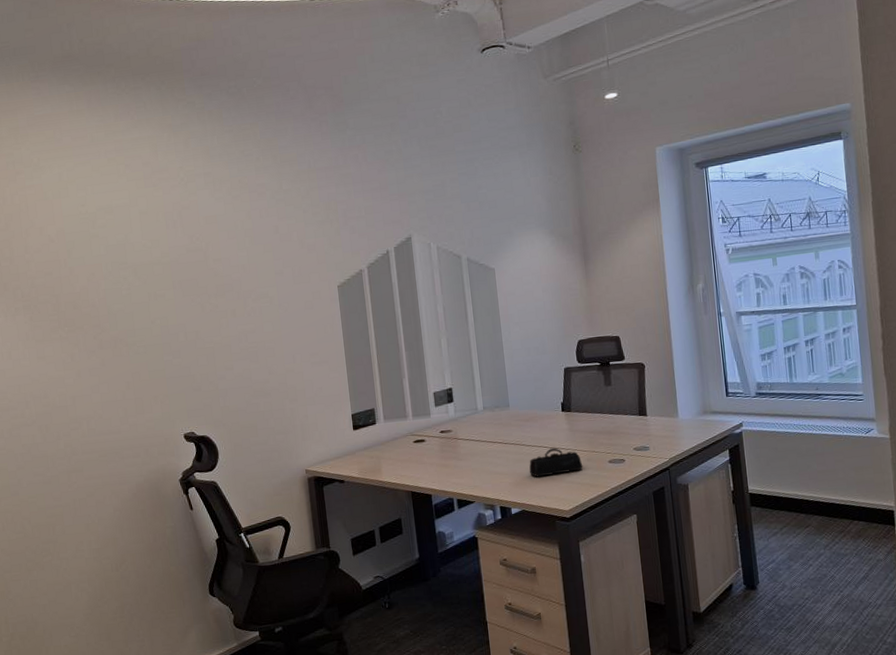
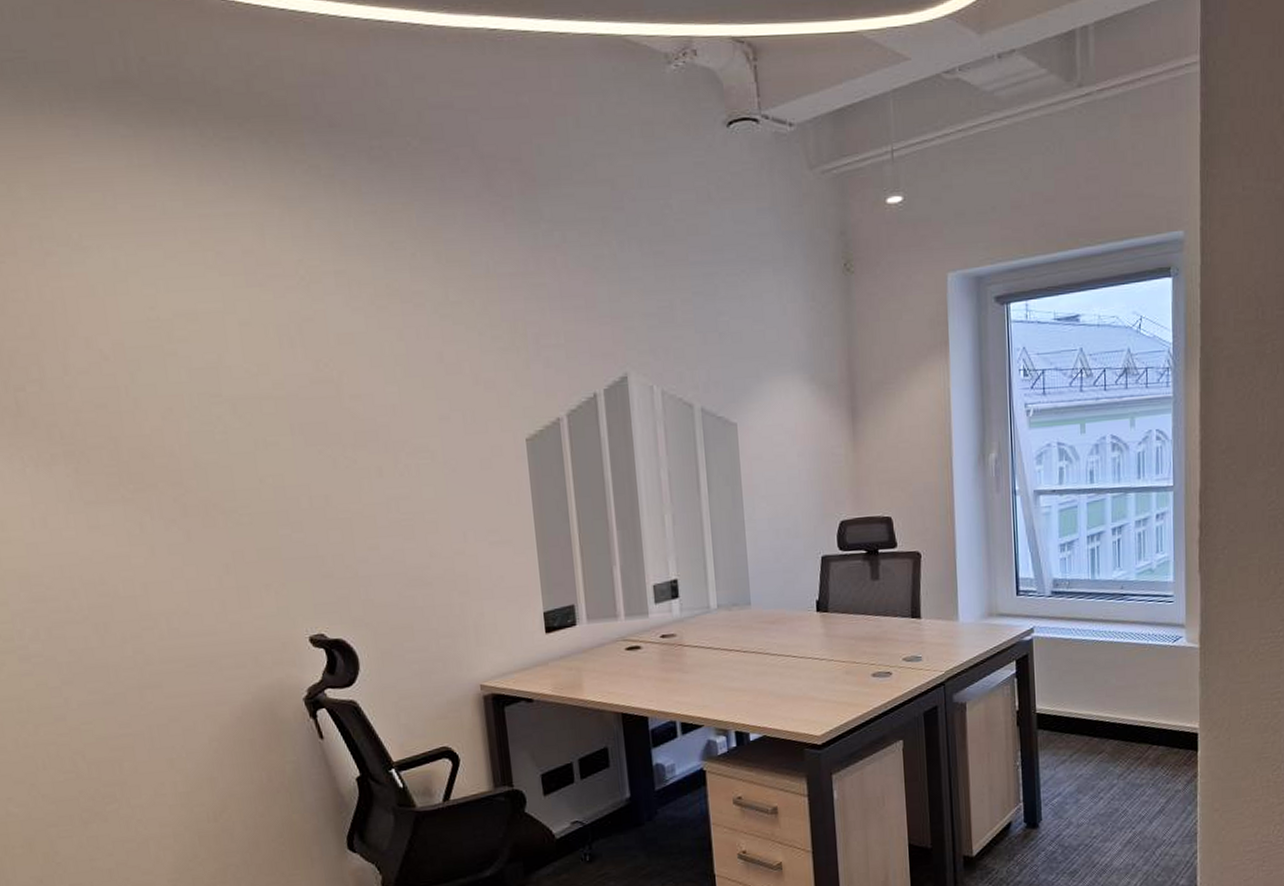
pencil case: present [529,448,583,477] -> none [773,657,841,695]

